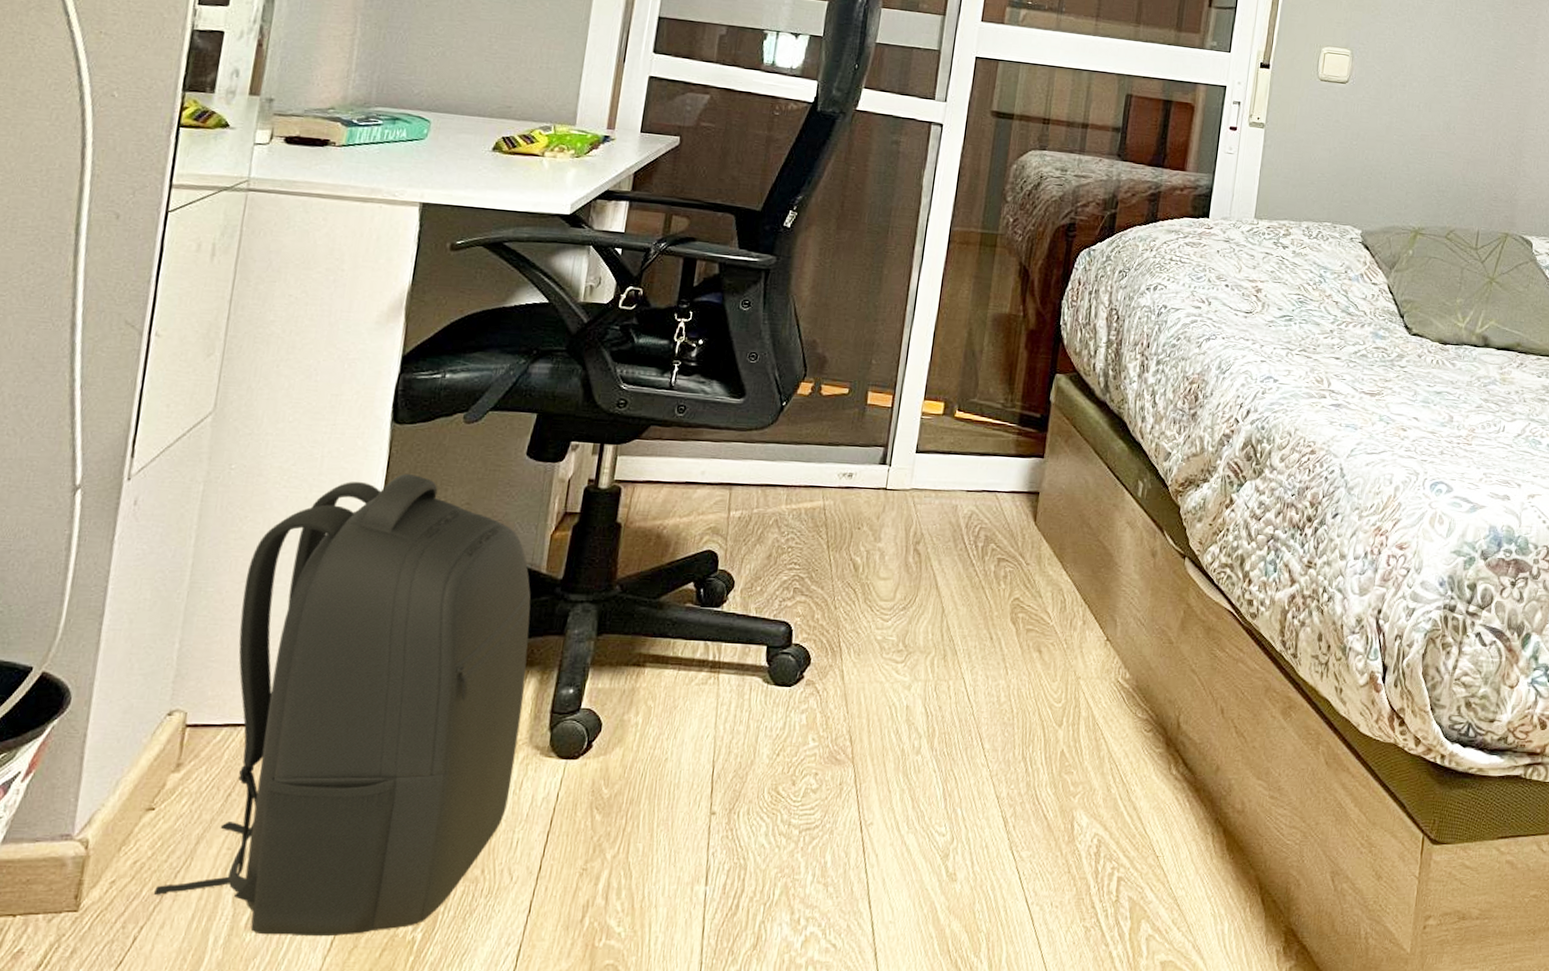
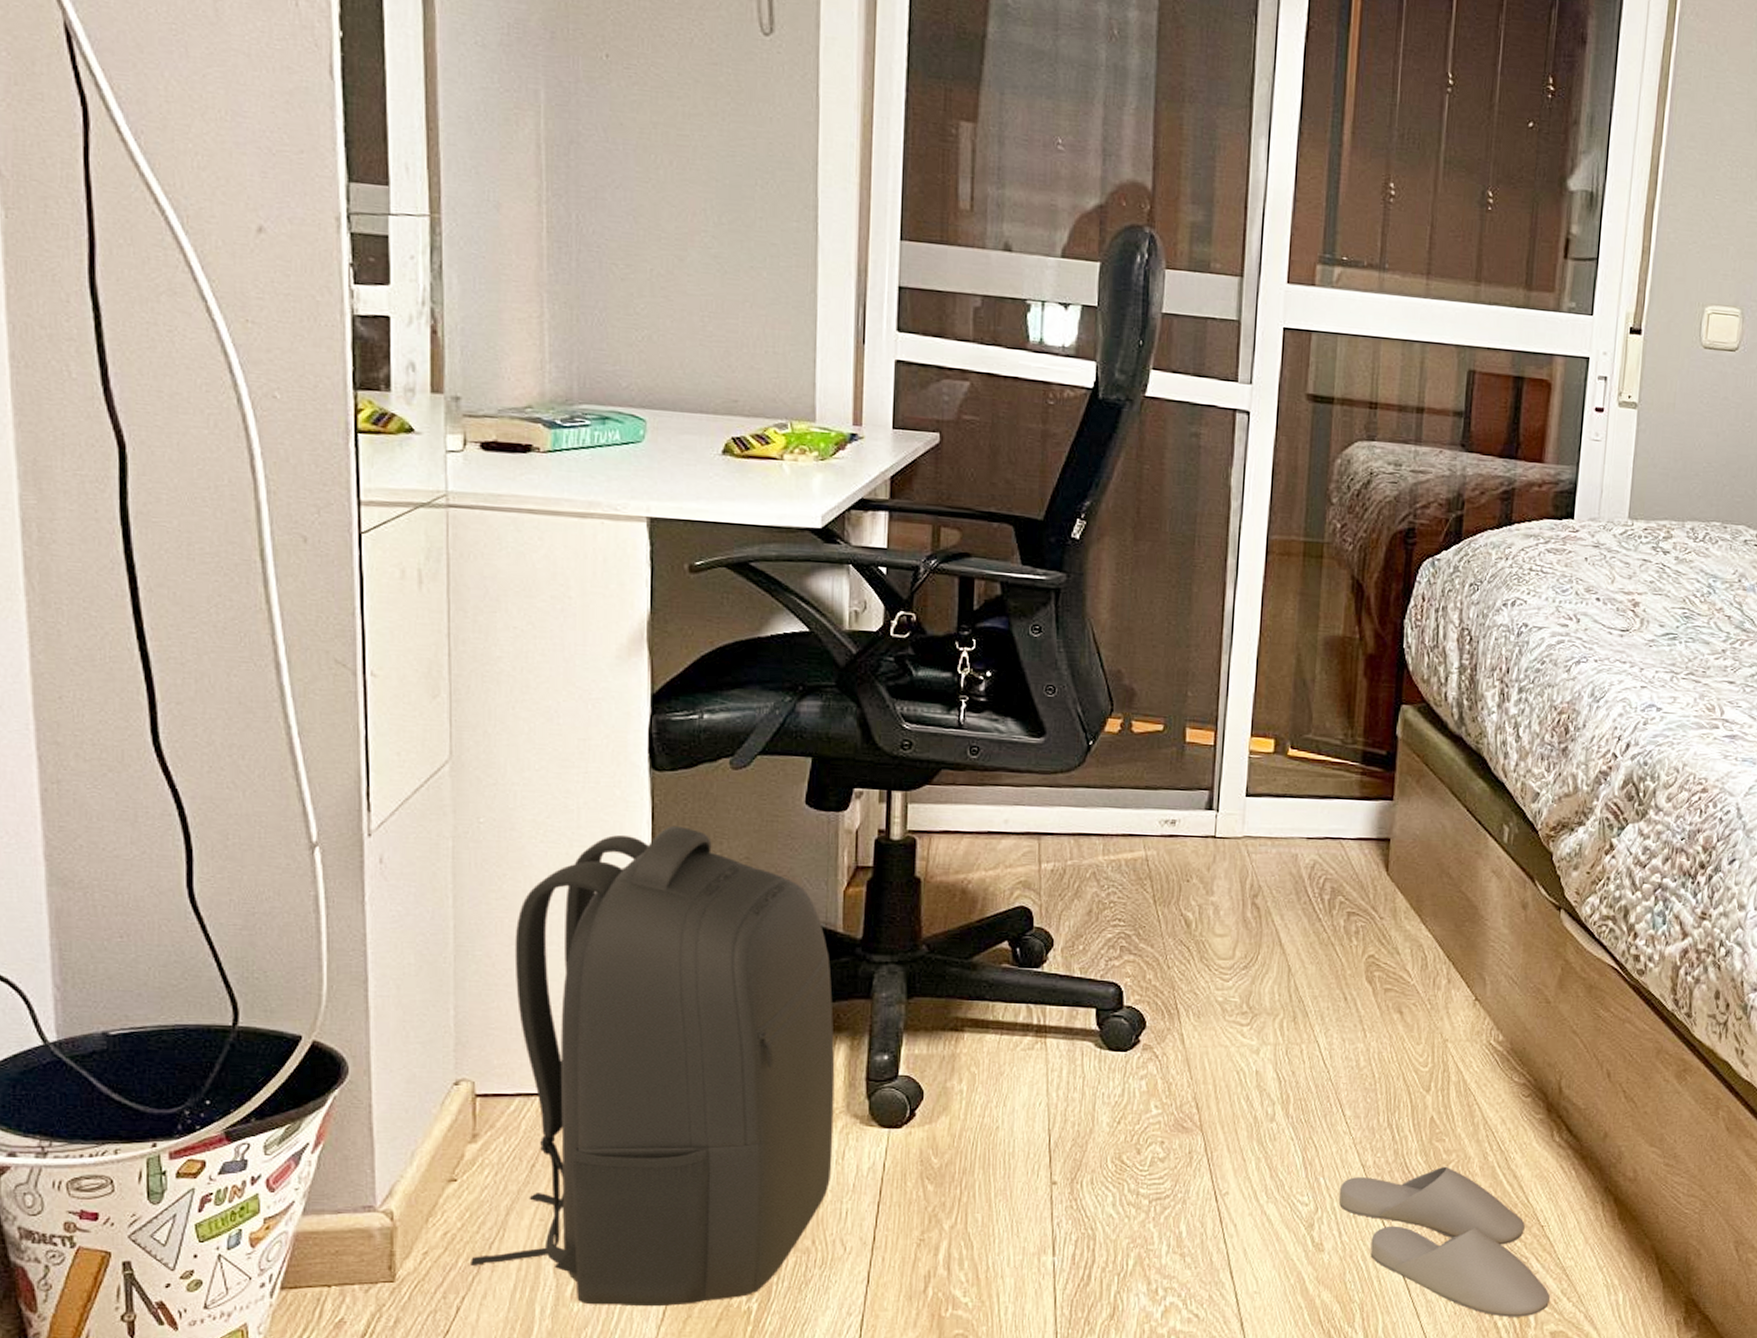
slippers: none [973,798,1163,947] -> present [1338,1166,1551,1317]

